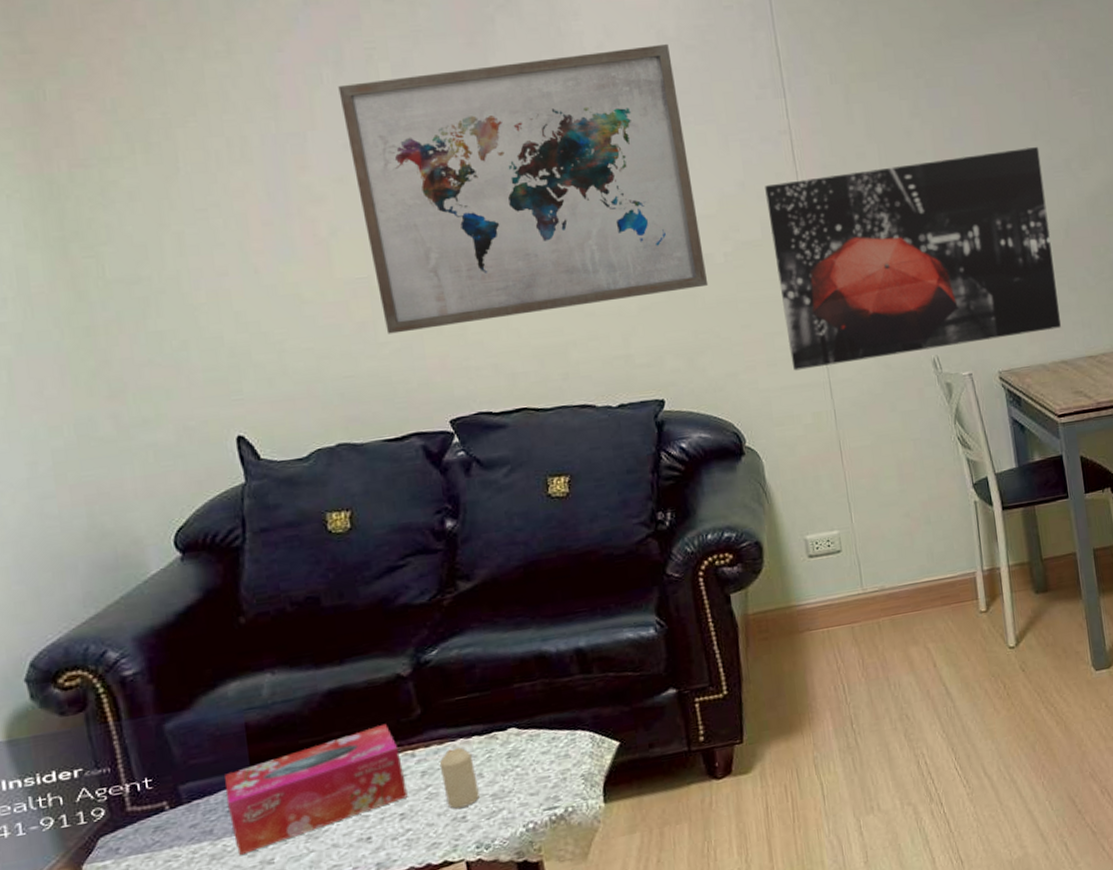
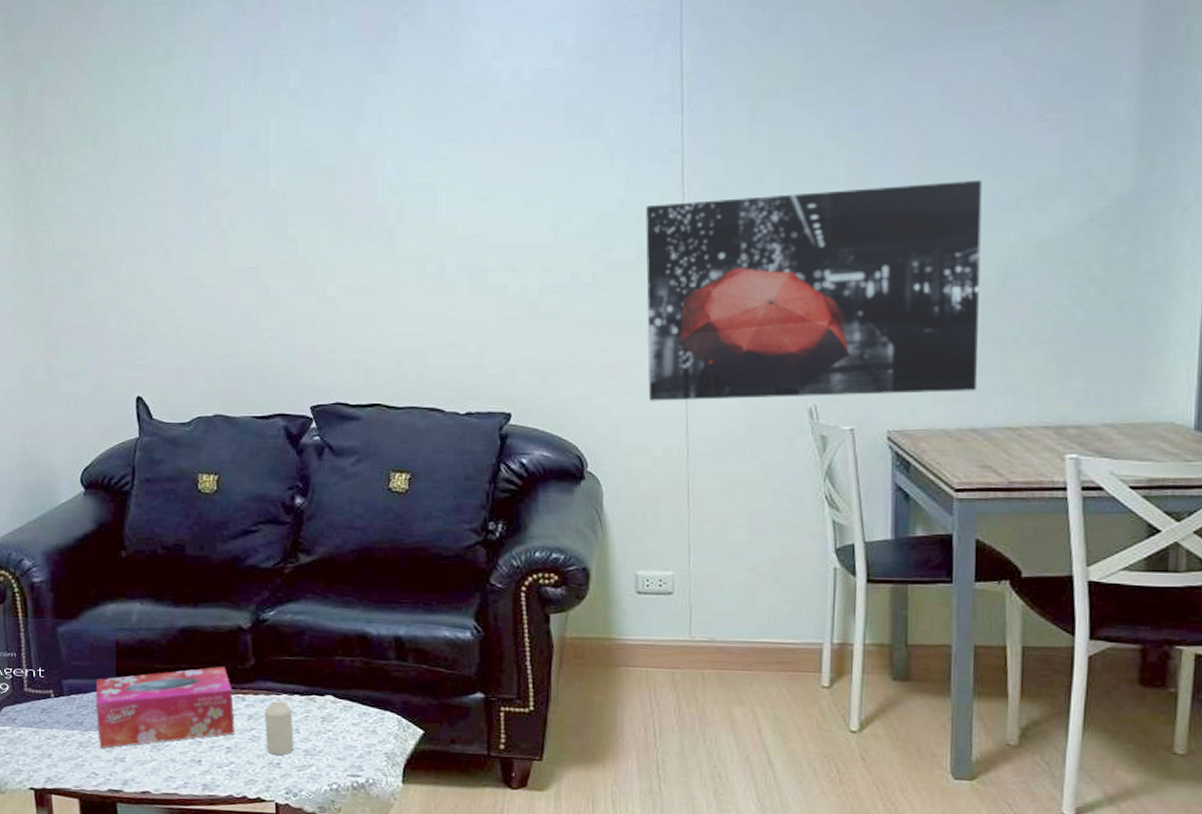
wall art: present [338,43,709,334] -> none [253,54,572,321]

